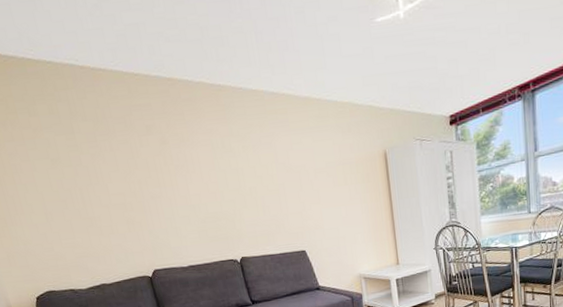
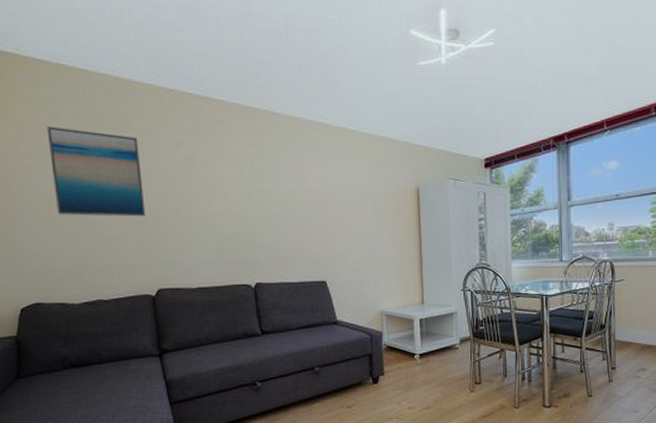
wall art: none [25,123,132,209] -> present [46,126,146,217]

